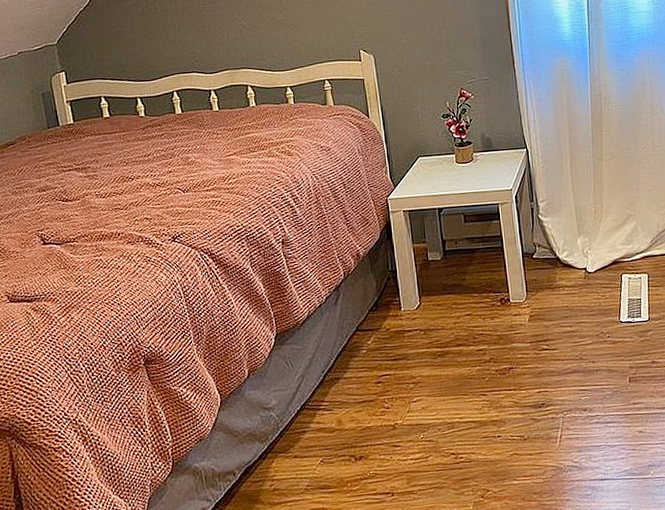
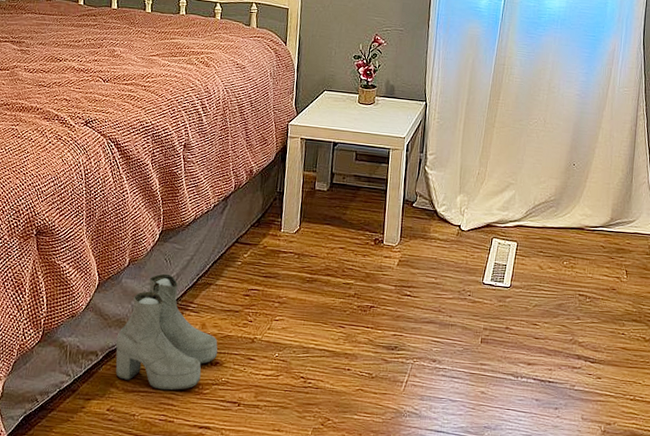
boots: none [251,377,360,496] -> present [115,273,218,391]

